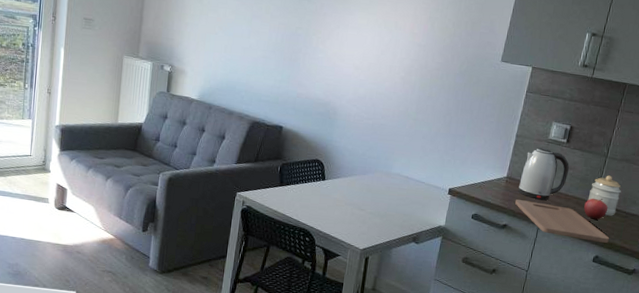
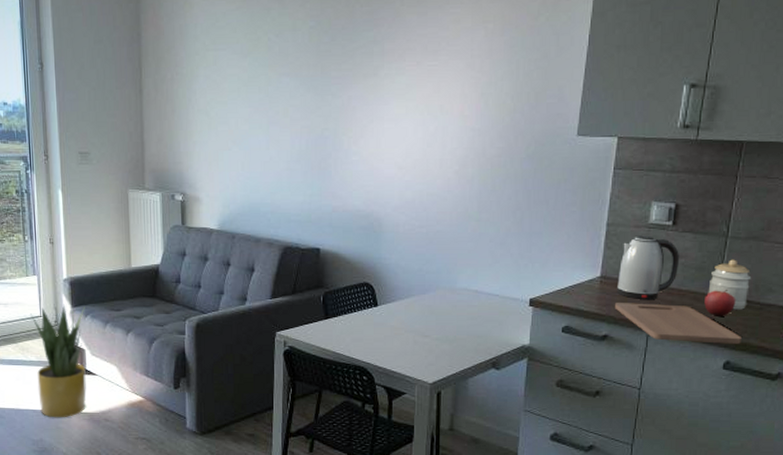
planter: none [19,147,72,247] -> present [30,304,87,418]

